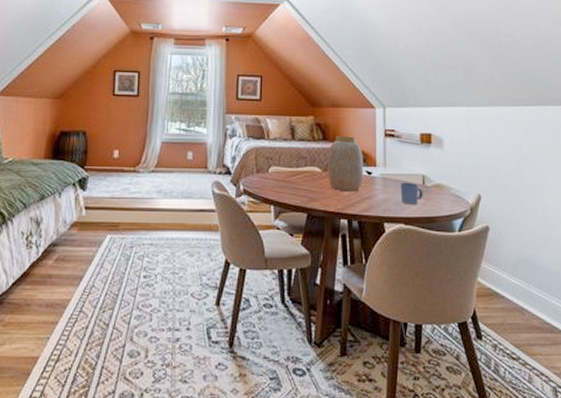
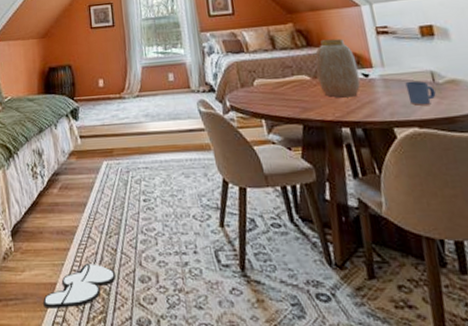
slippers: none [21,338,104,383] -> present [43,264,116,309]

